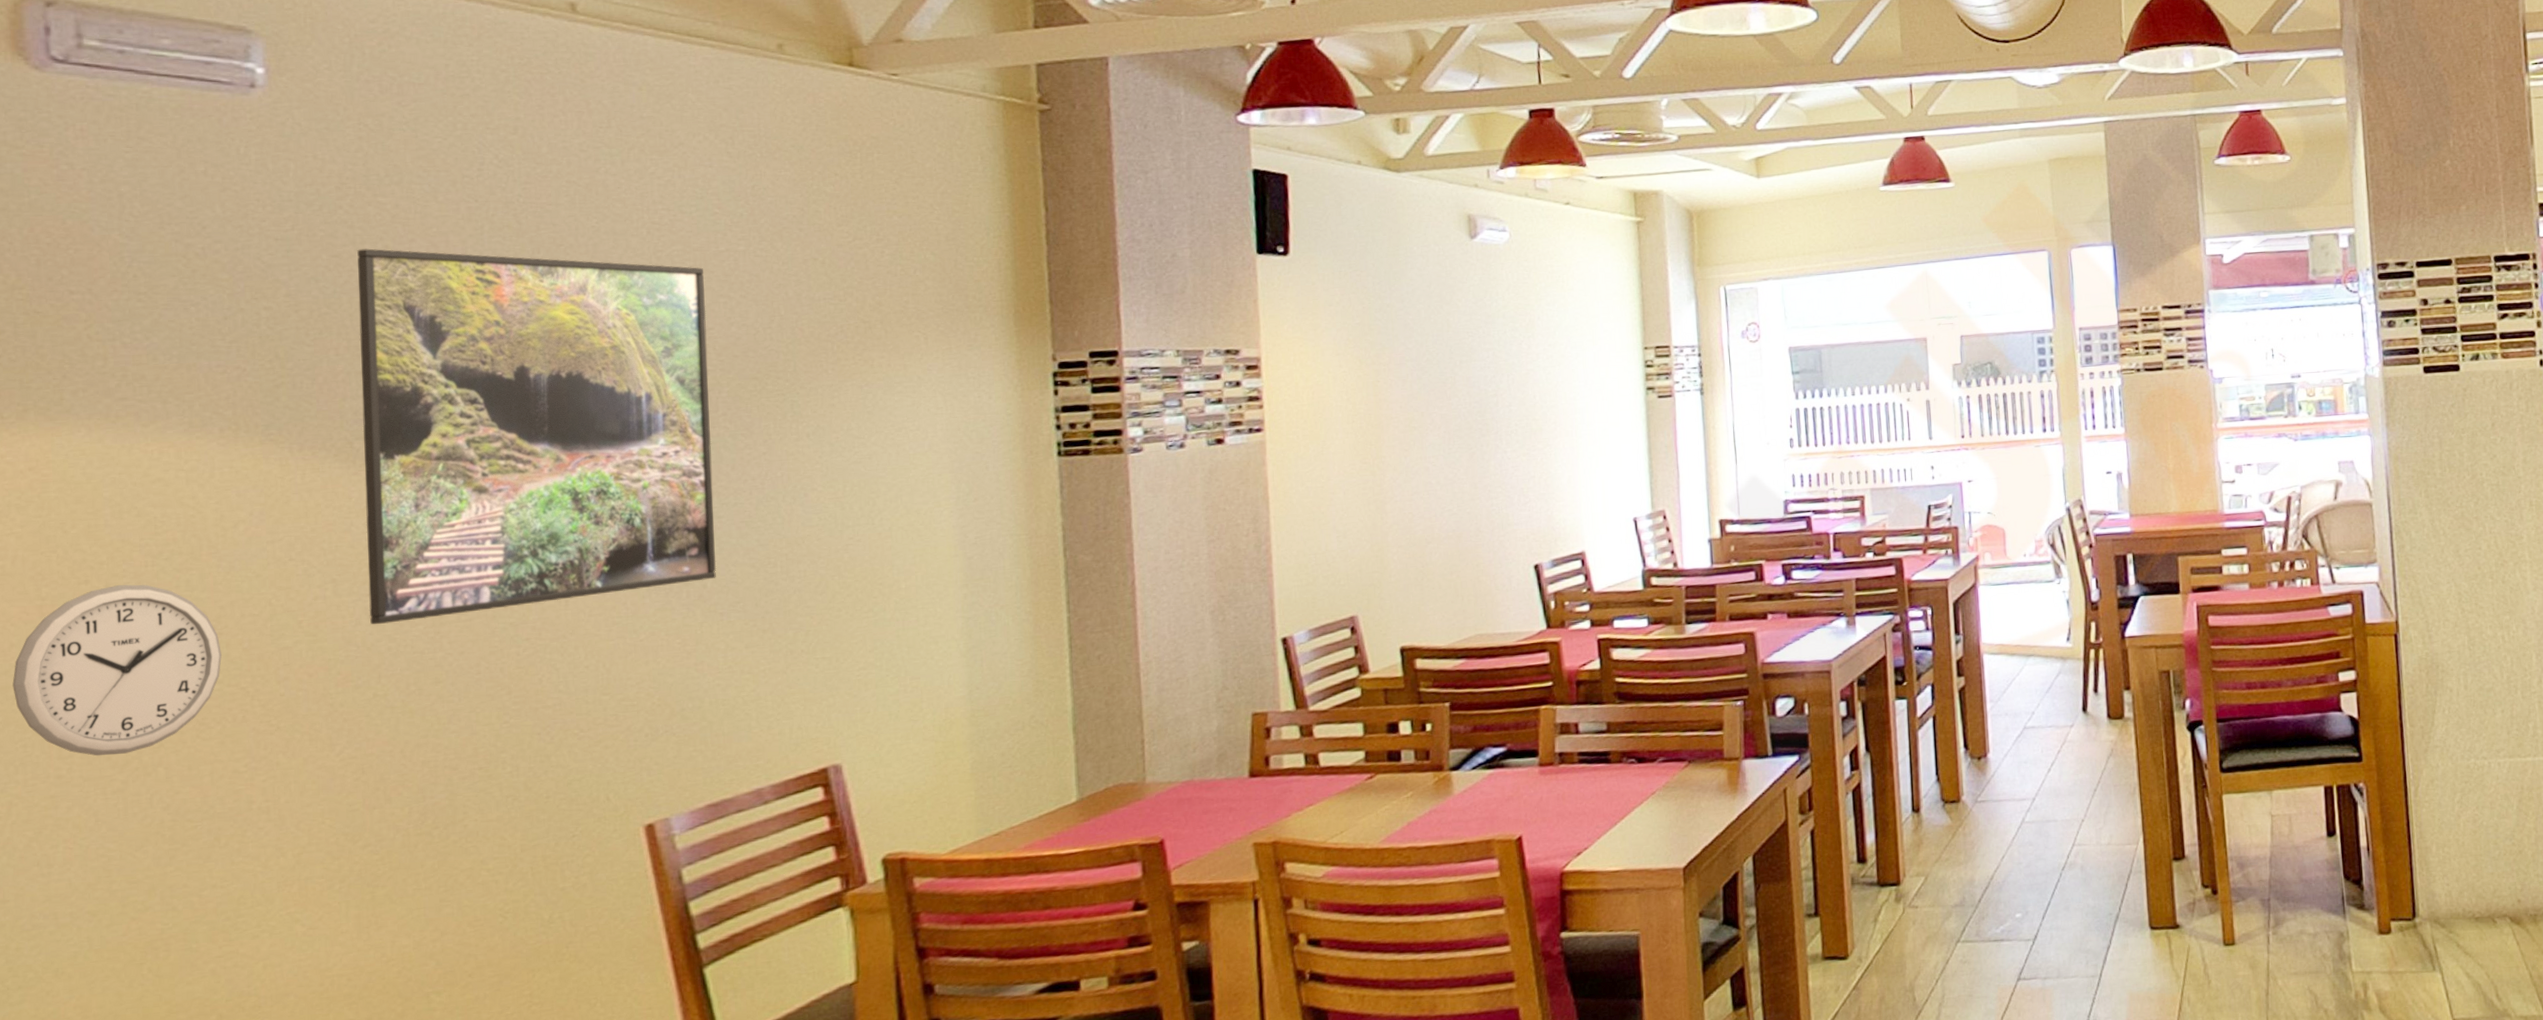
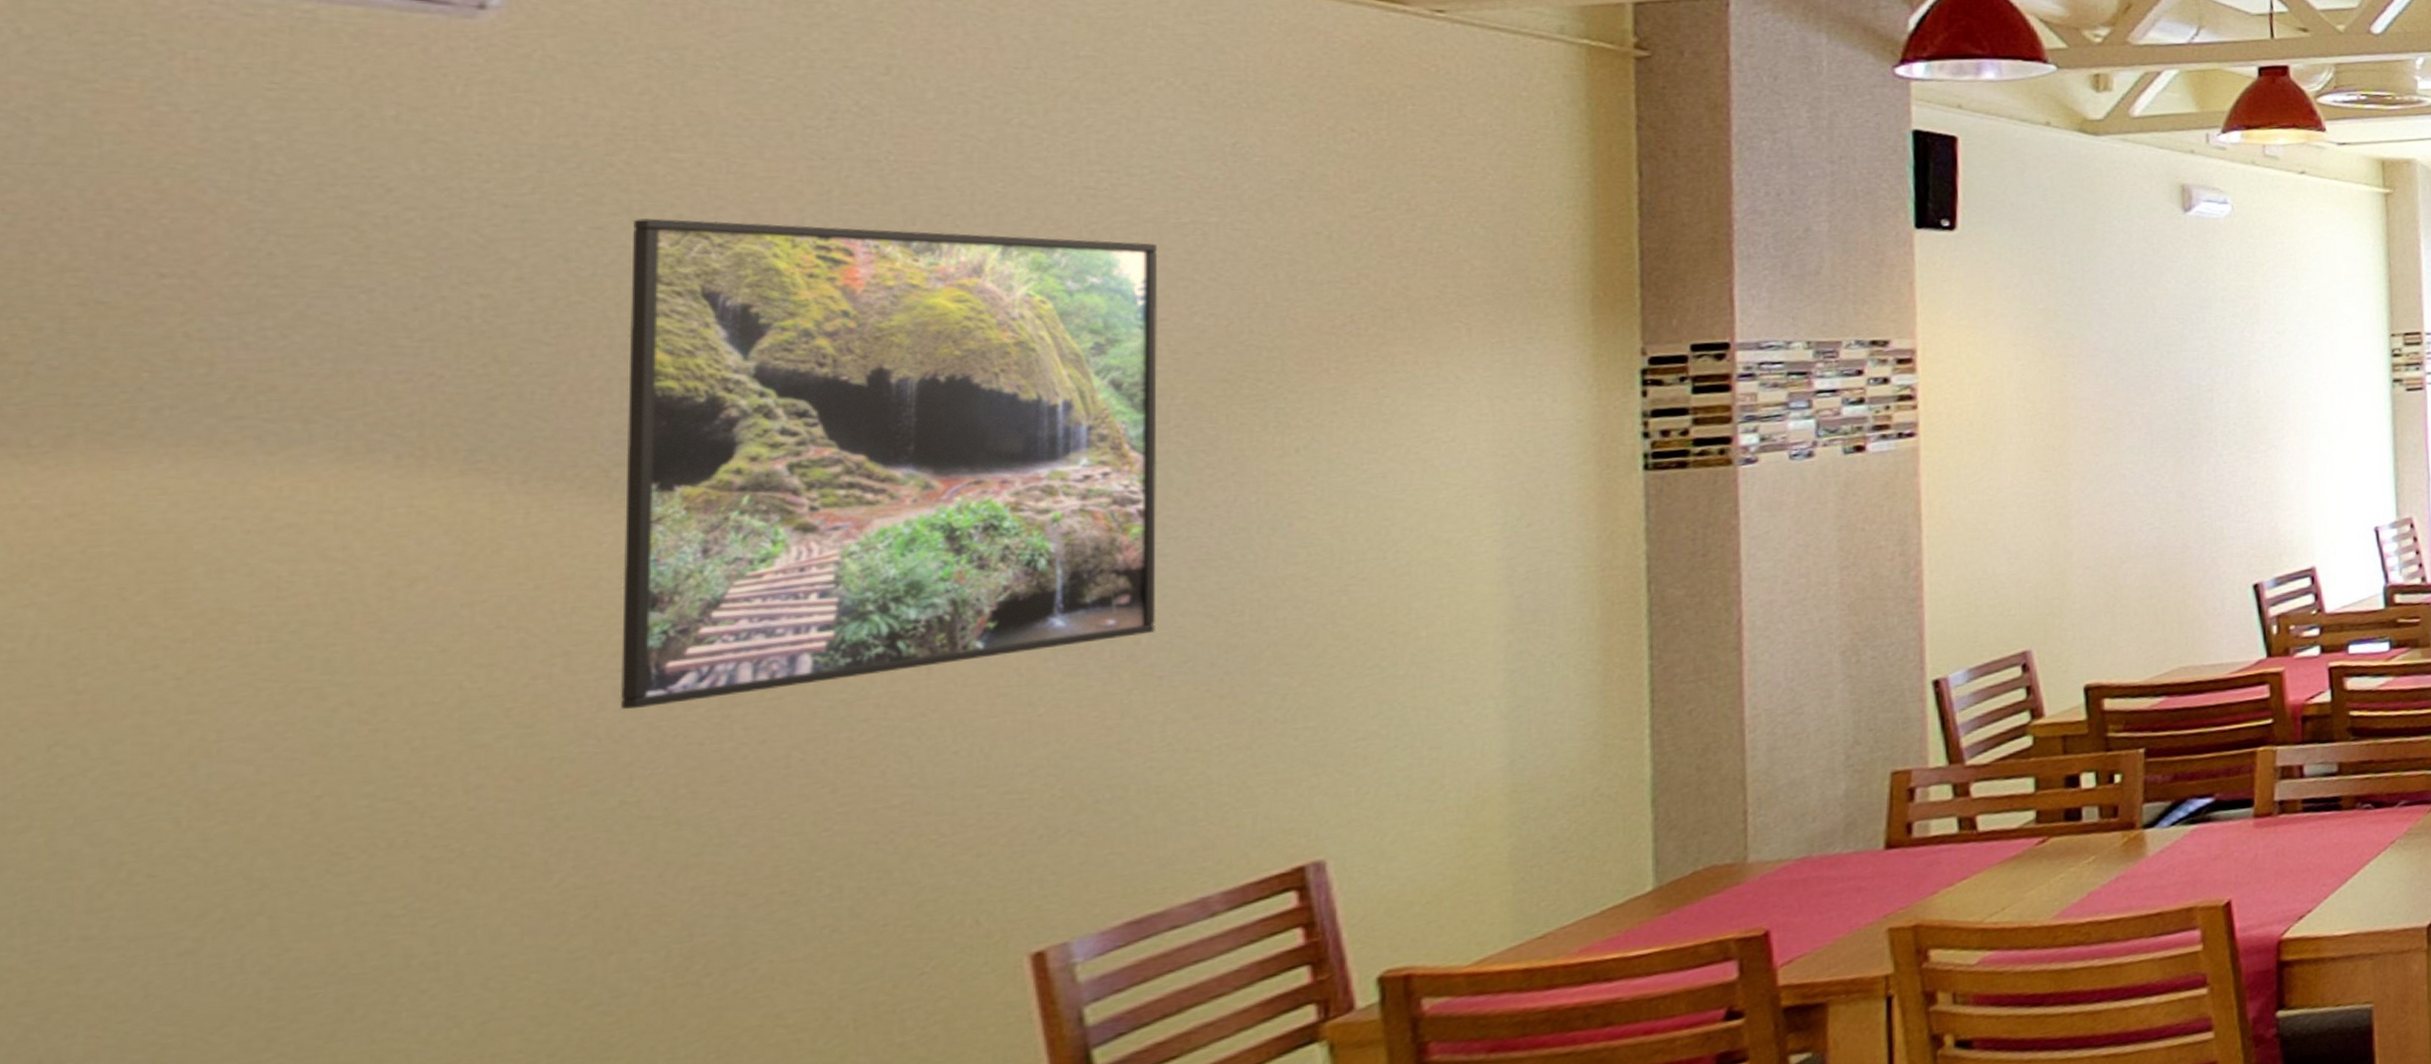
wall clock: present [12,584,222,756] -> none [15,668,376,907]

